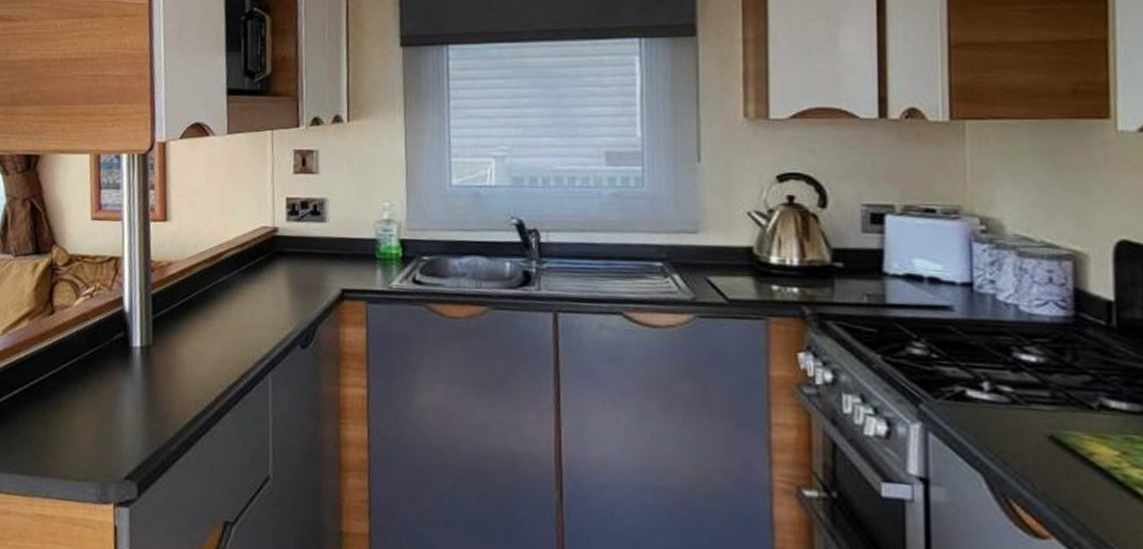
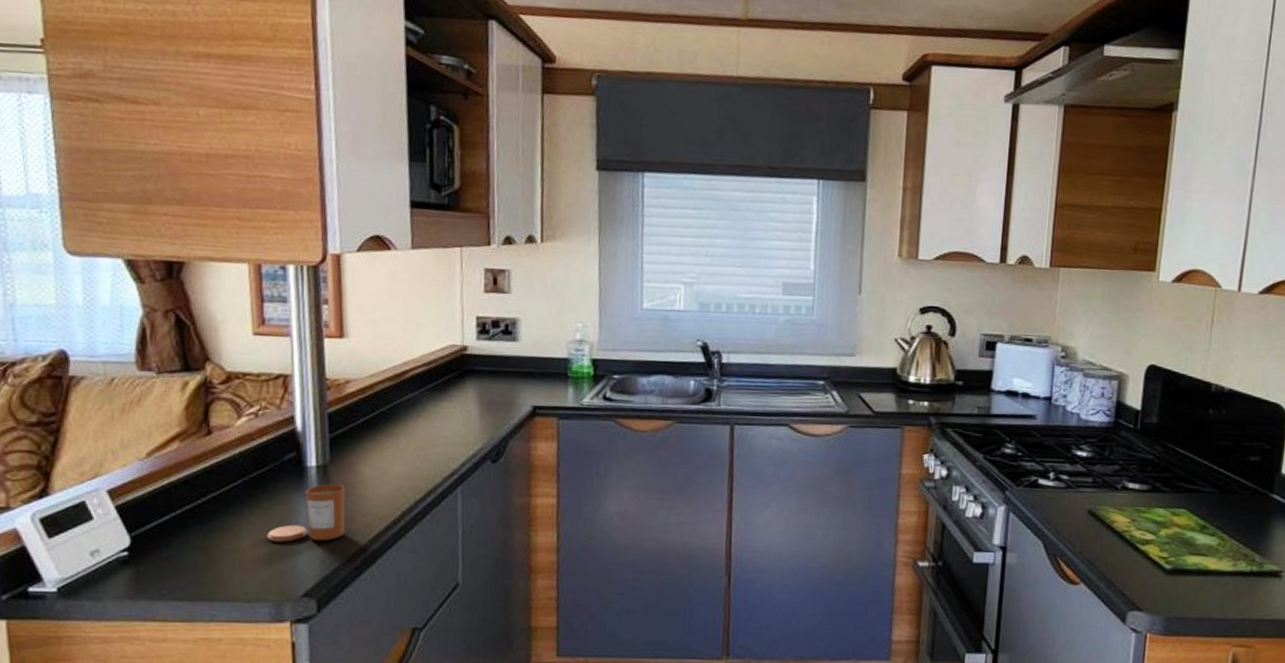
candle: none [96,365,165,423] -> present [267,484,346,542]

